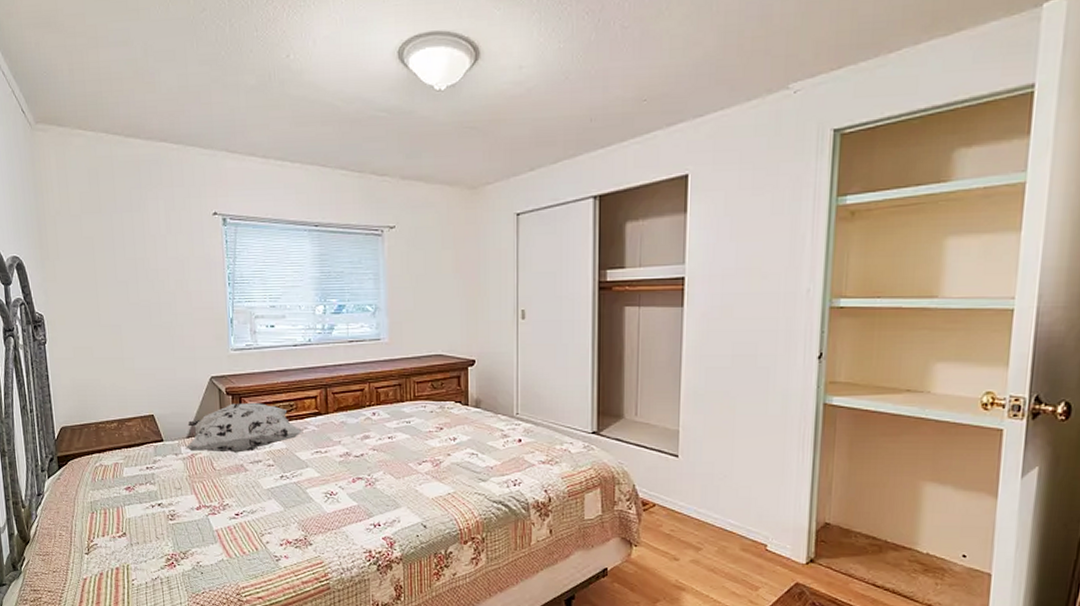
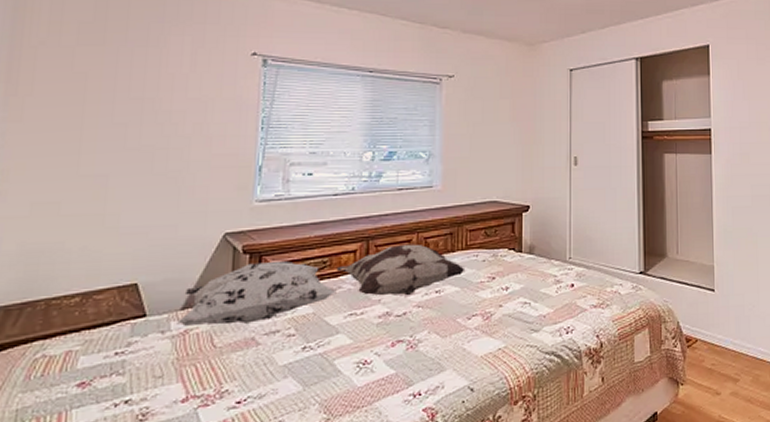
decorative pillow: none [301,393,415,440] -> present [336,244,466,296]

